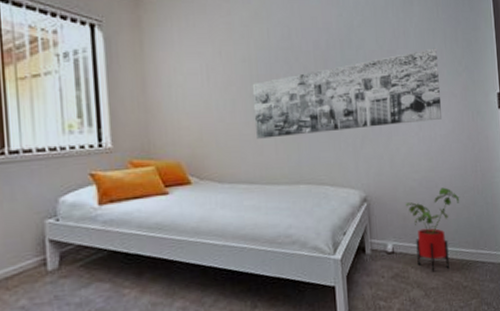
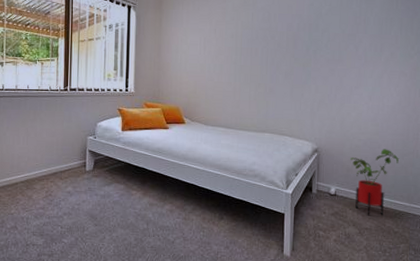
wall art: present [252,48,442,139] -> none [235,34,393,96]

